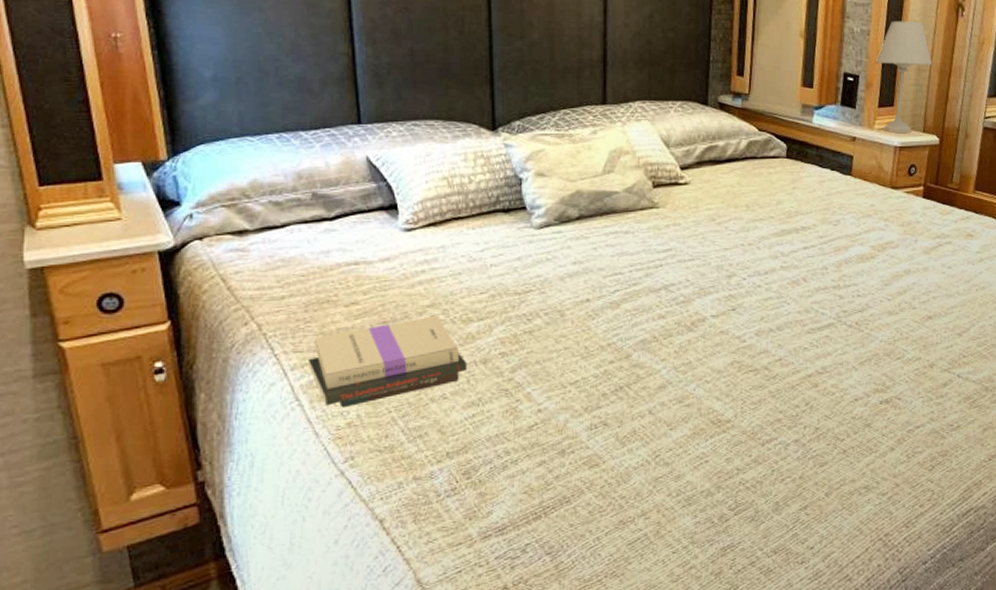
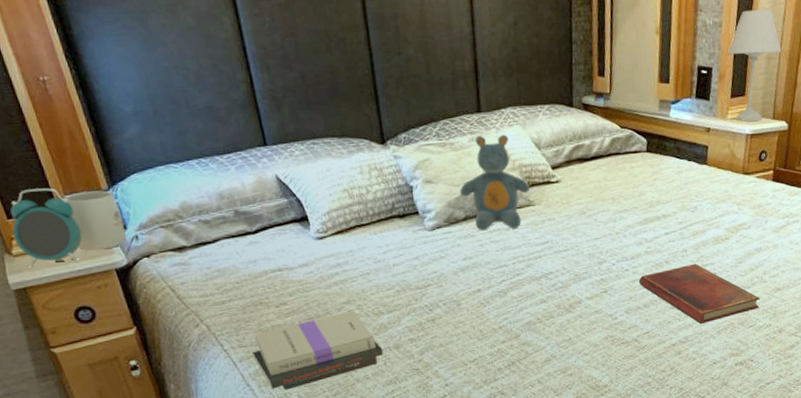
alarm clock: none [41,154,126,244] -> present [10,188,83,268]
mug: none [114,161,179,228] -> present [65,190,127,251]
stuffed animal: none [576,129,655,233] -> present [460,134,530,231]
diary: none [772,283,909,352] -> present [638,263,760,324]

